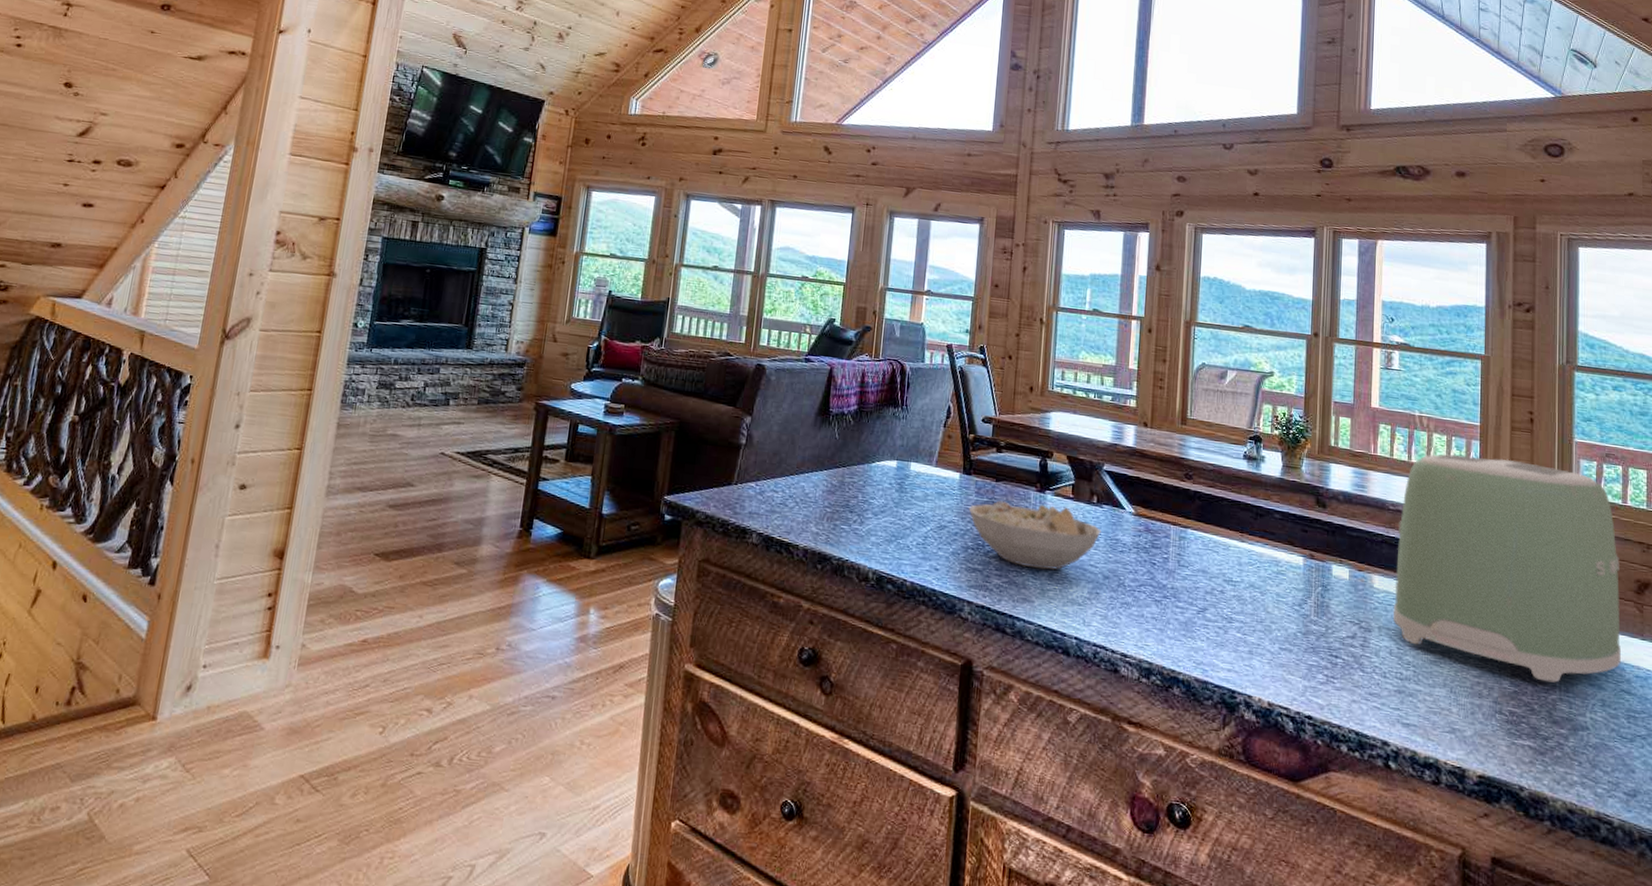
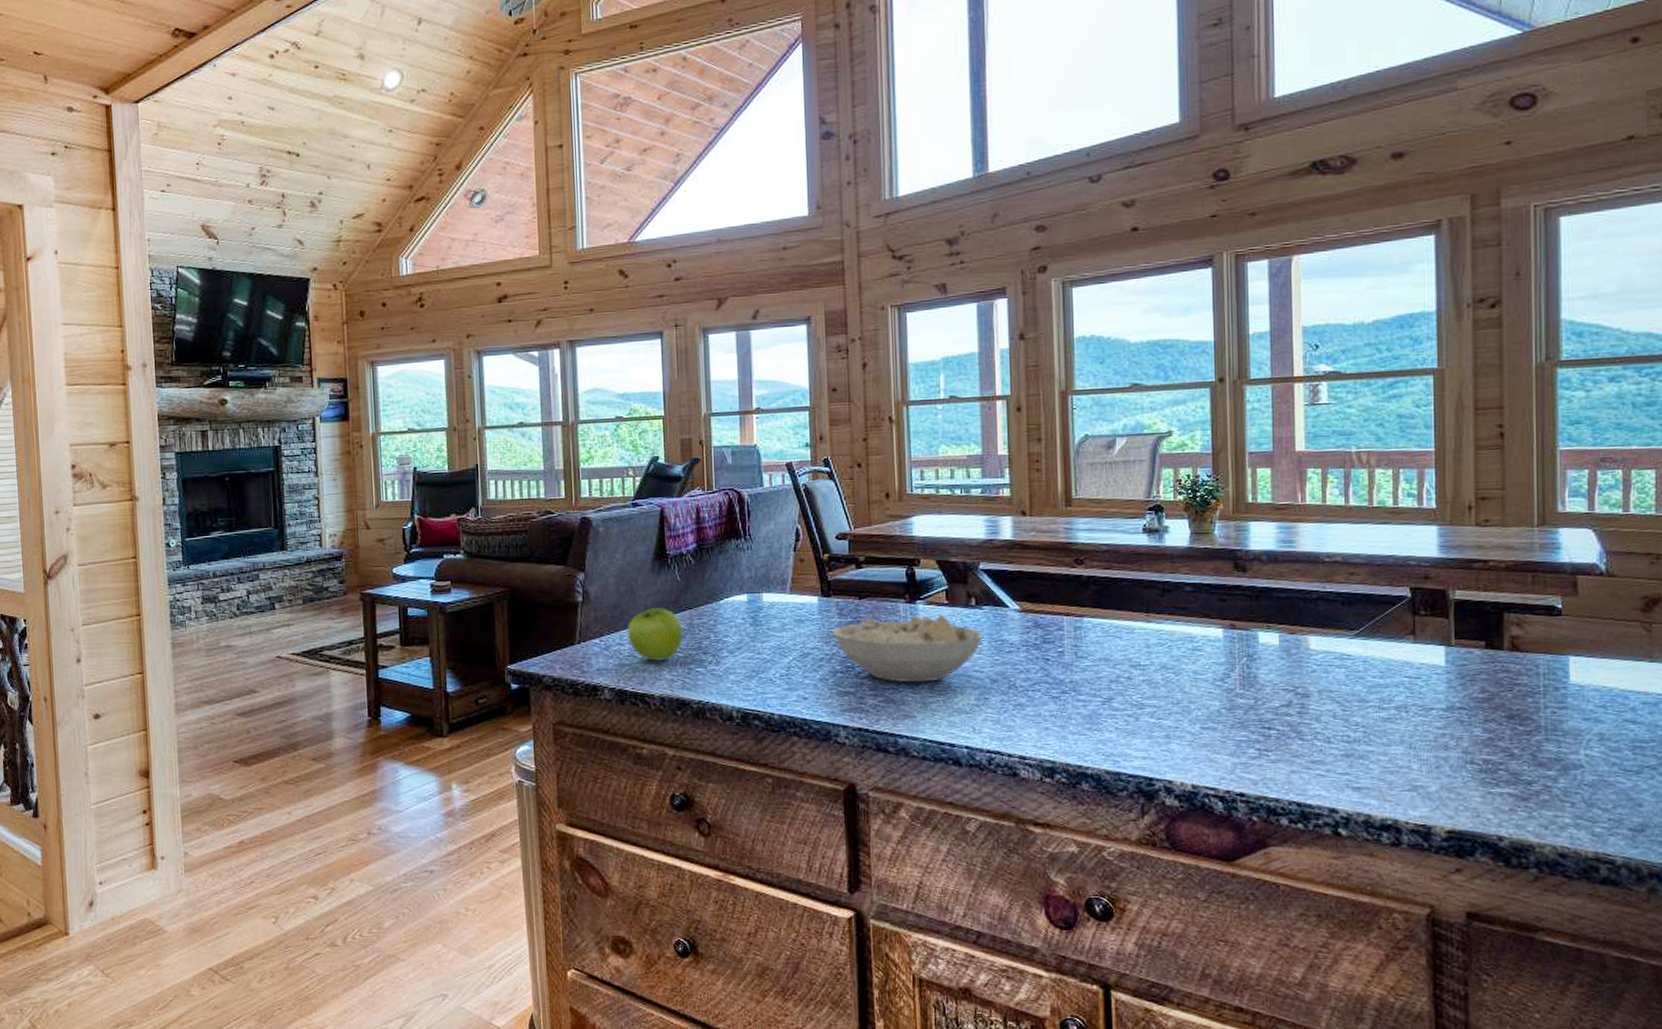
fruit: none [782,460,834,514] -> present [627,608,683,661]
toaster: present [1392,454,1621,683] -> none [1335,484,1623,723]

